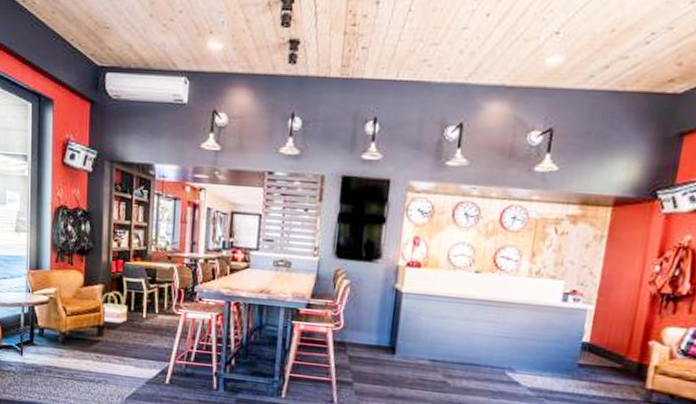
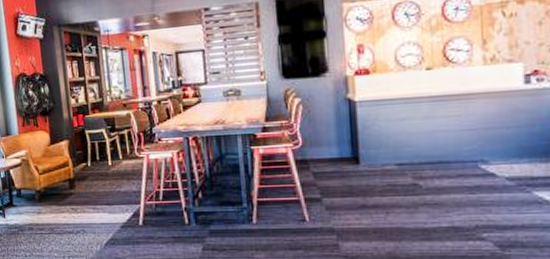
basket: present [101,291,128,323] -> none [68,144,95,175]

